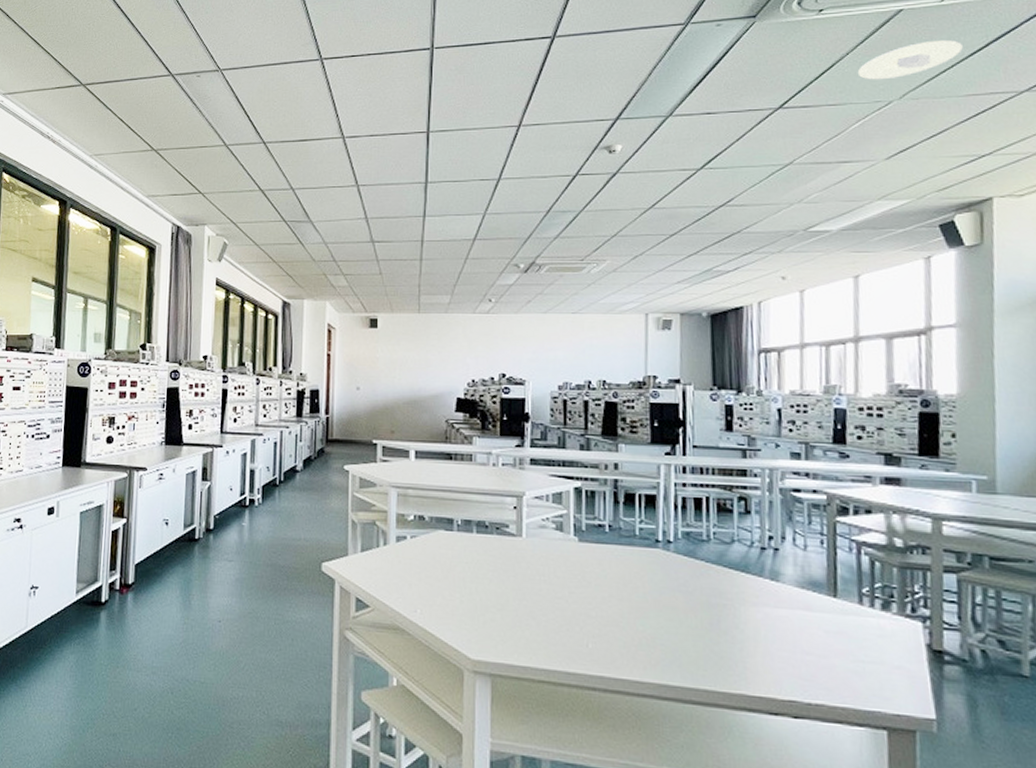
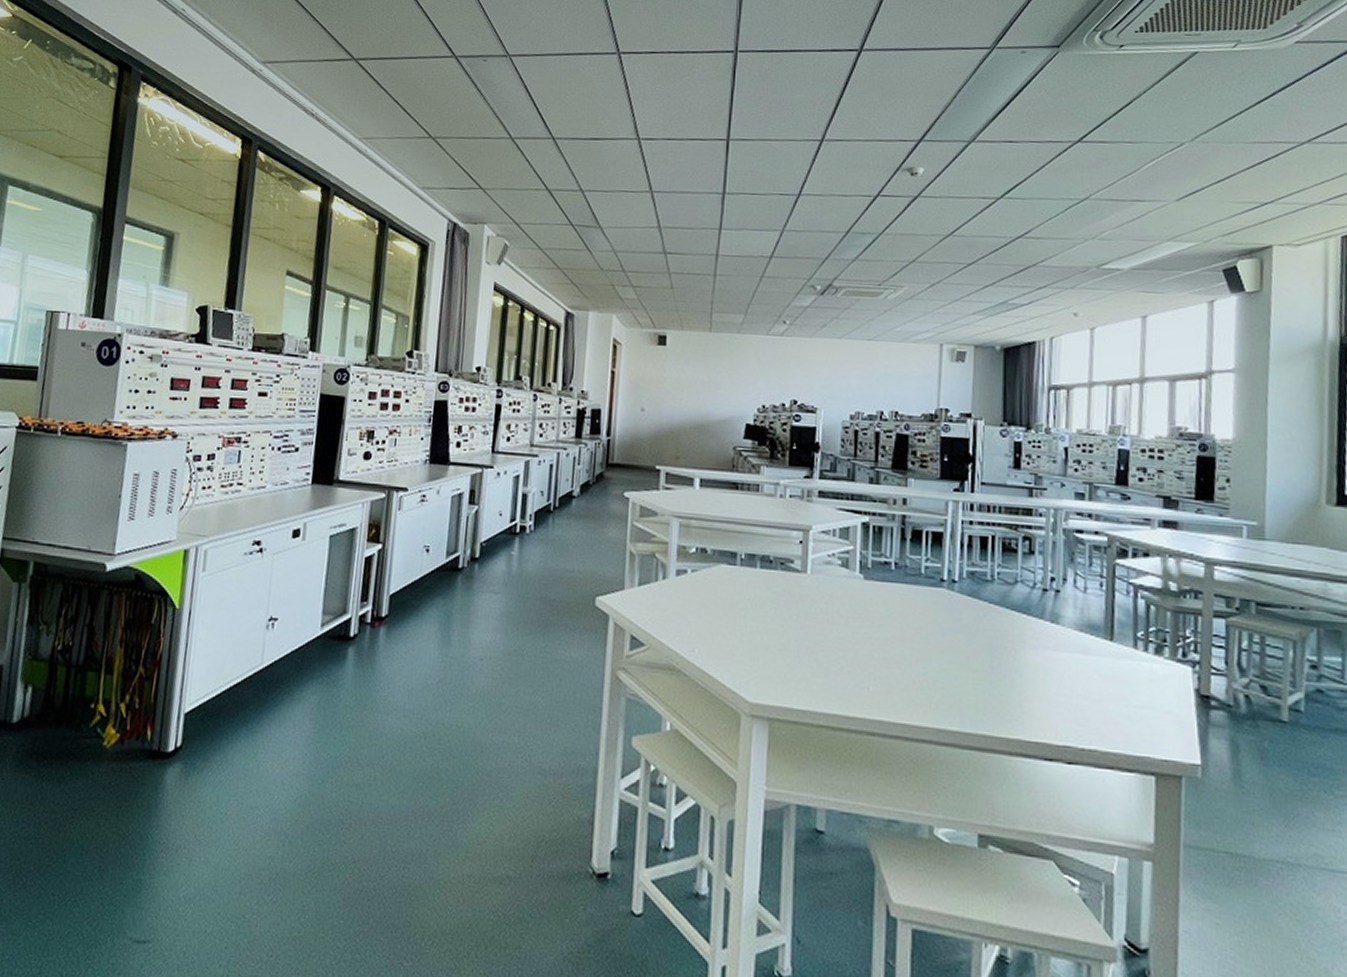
recessed light: present [857,39,963,80] -> none [1153,85,1251,121]

